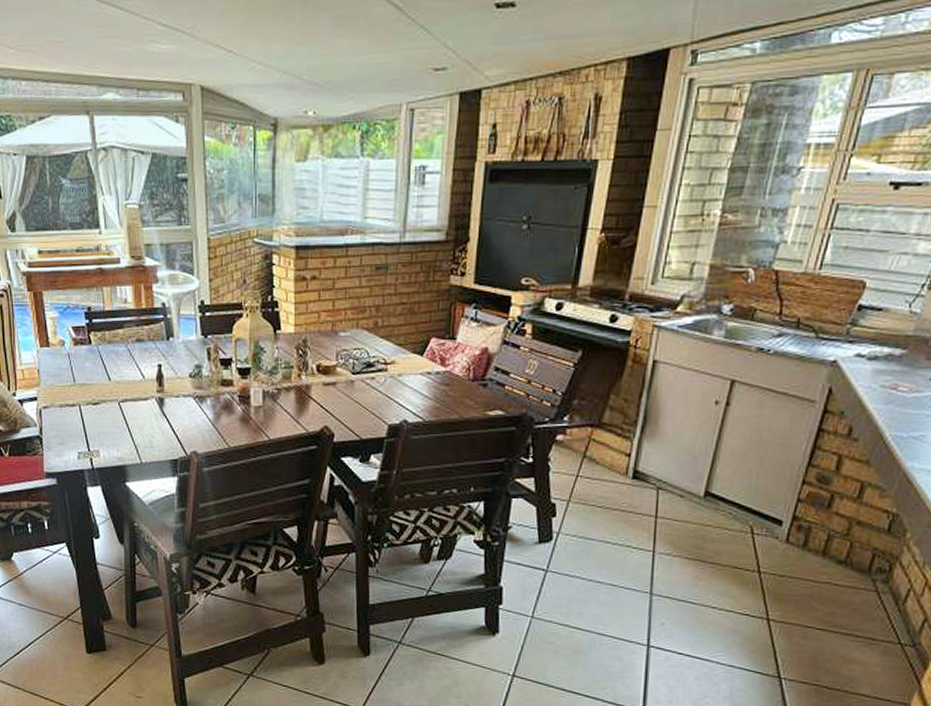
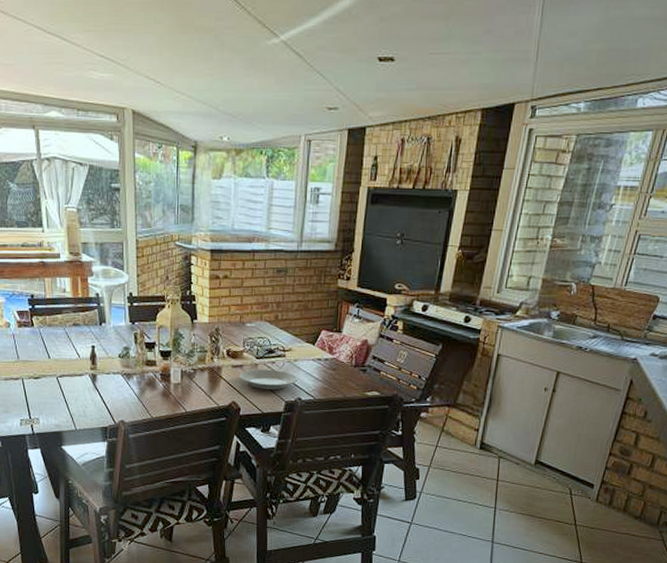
plate: none [332,386,403,412] -> present [239,369,298,391]

